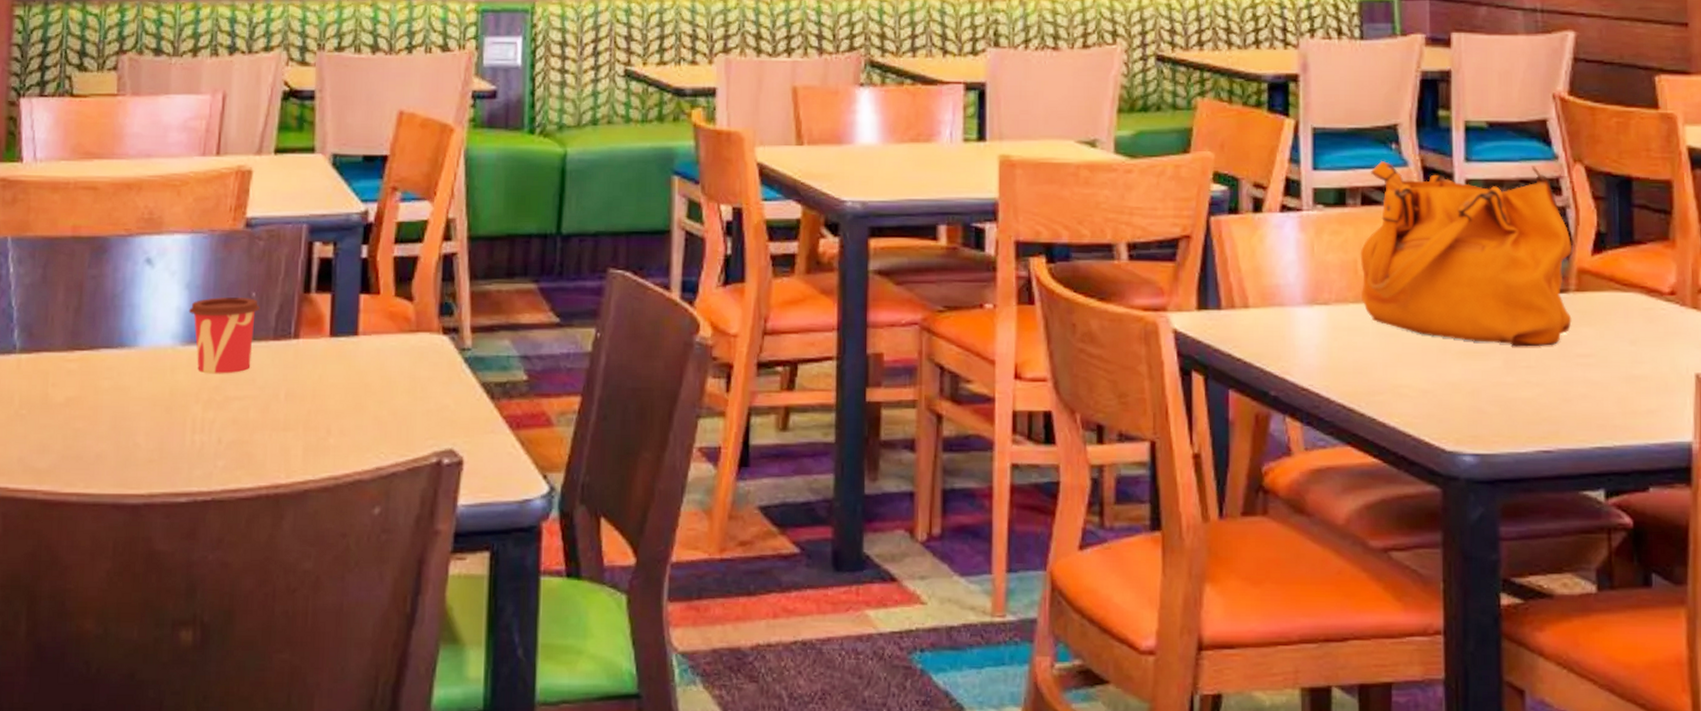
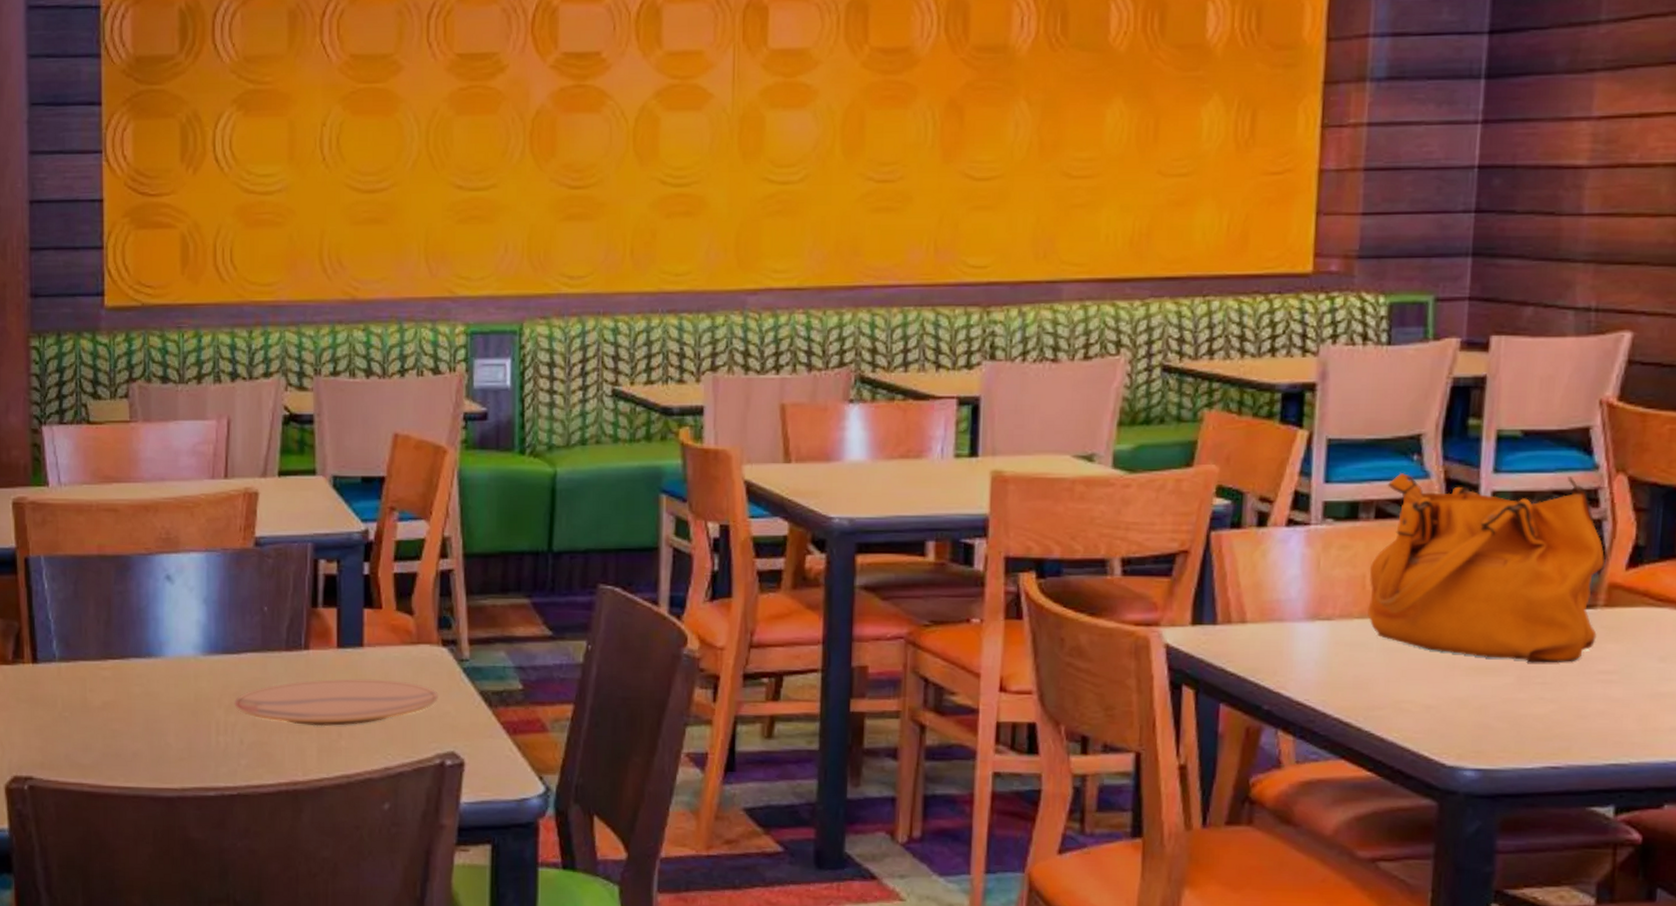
cup: present [188,297,261,374] -> none [207,611,273,682]
plate: none [213,370,437,423] -> present [234,678,438,727]

